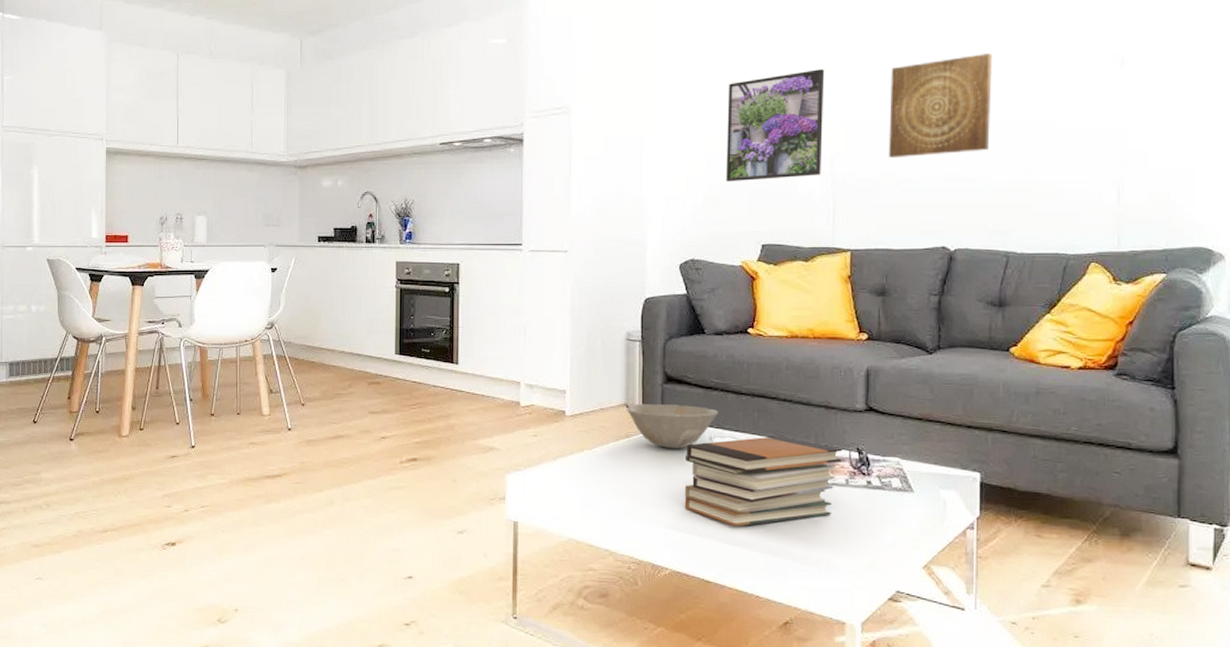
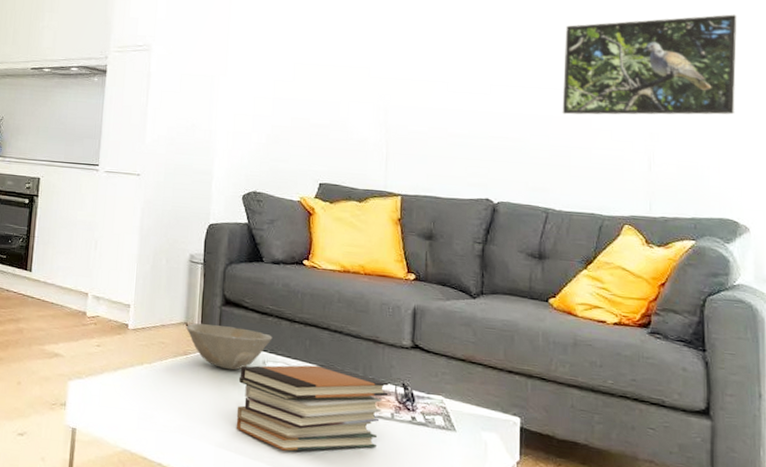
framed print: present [726,69,825,182] -> none [288,30,382,125]
wall art: present [889,53,992,159] -> none [438,28,533,115]
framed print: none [1024,20,1218,148] -> present [562,14,737,115]

